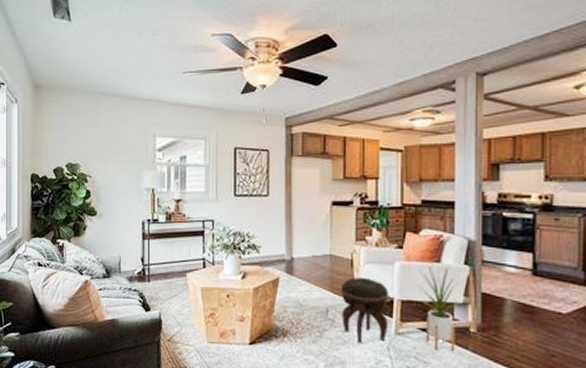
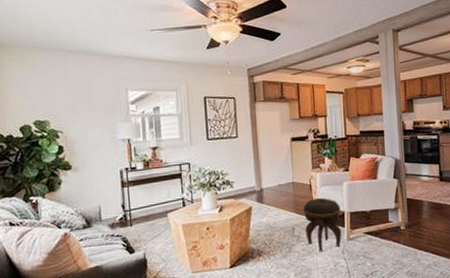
house plant: present [416,262,462,351] -> none [360,180,394,248]

